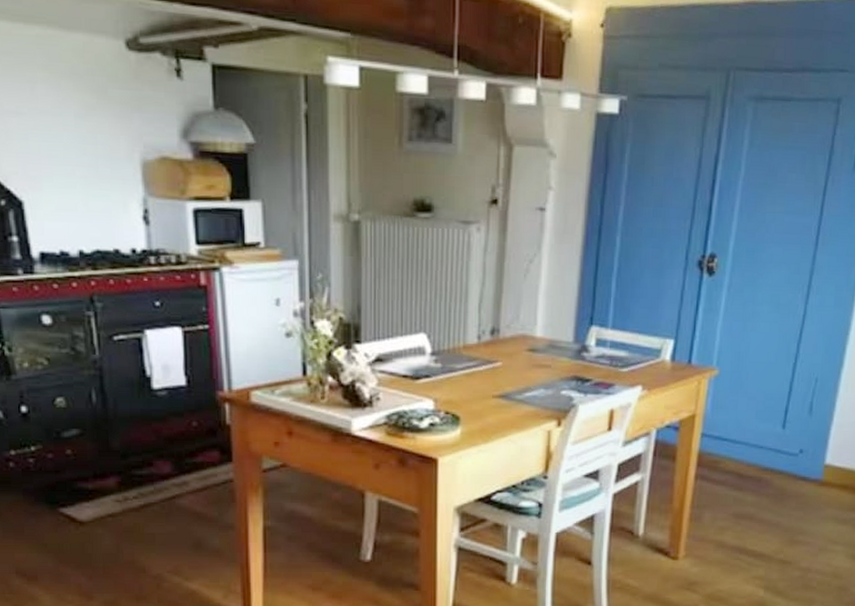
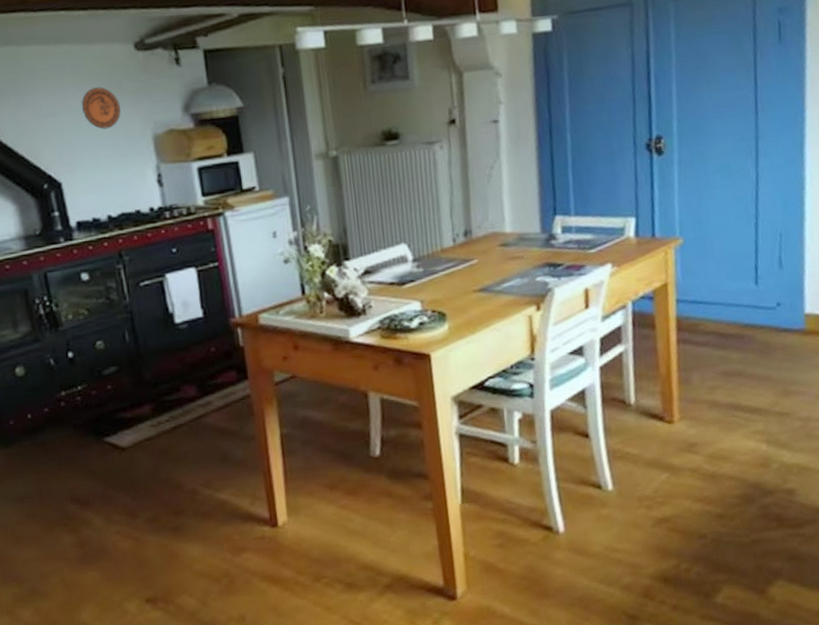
decorative plate: none [53,88,103,143] -> present [81,87,121,129]

